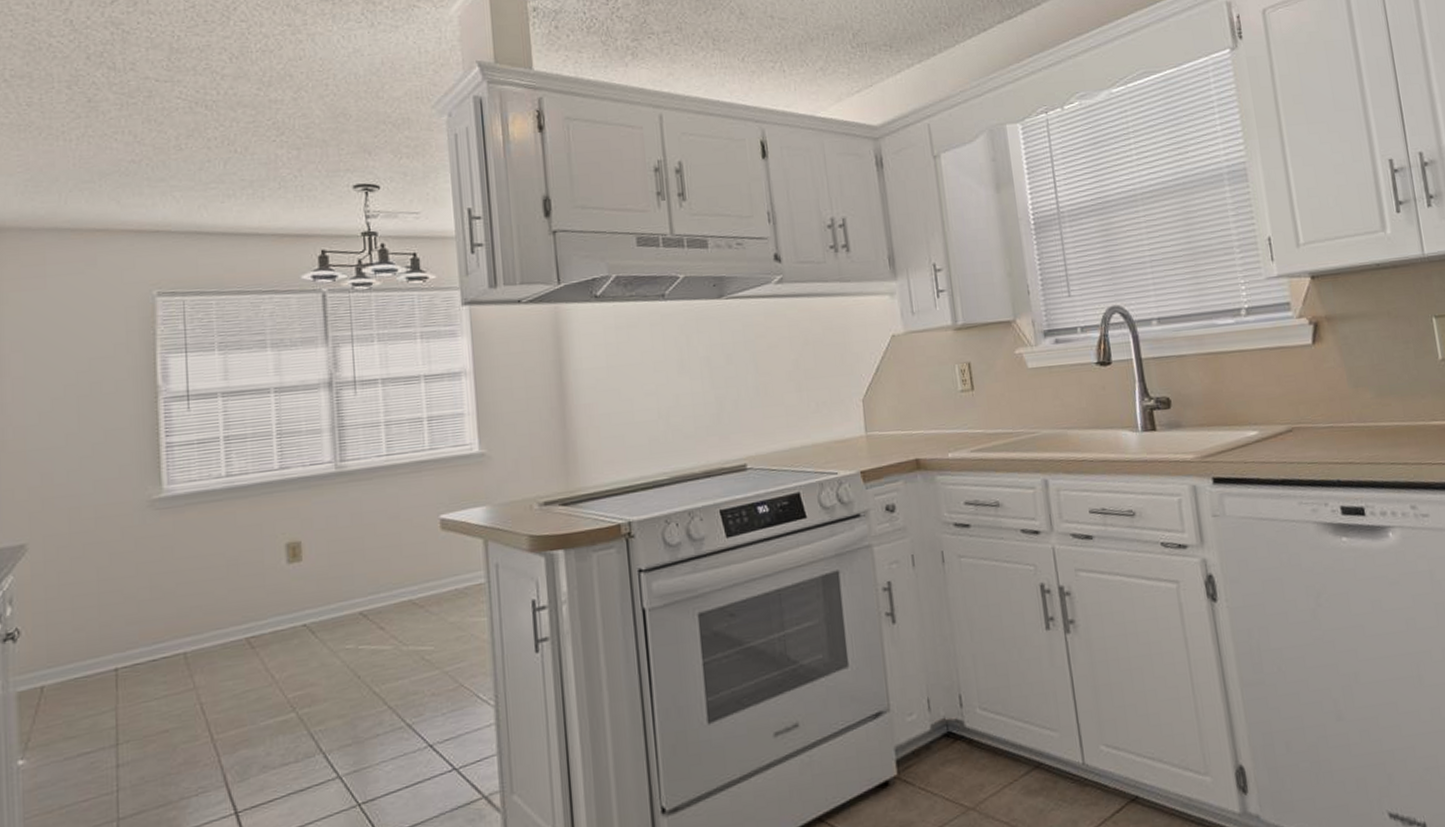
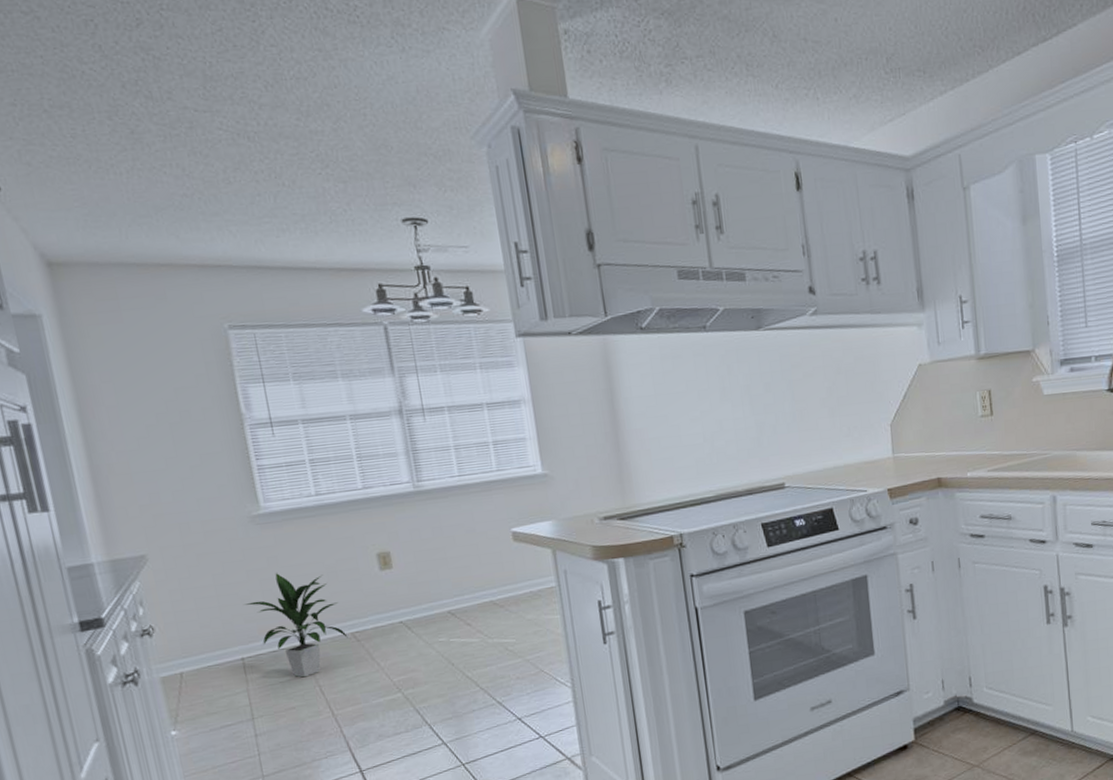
indoor plant: none [127,566,241,693] -> present [244,573,348,678]

